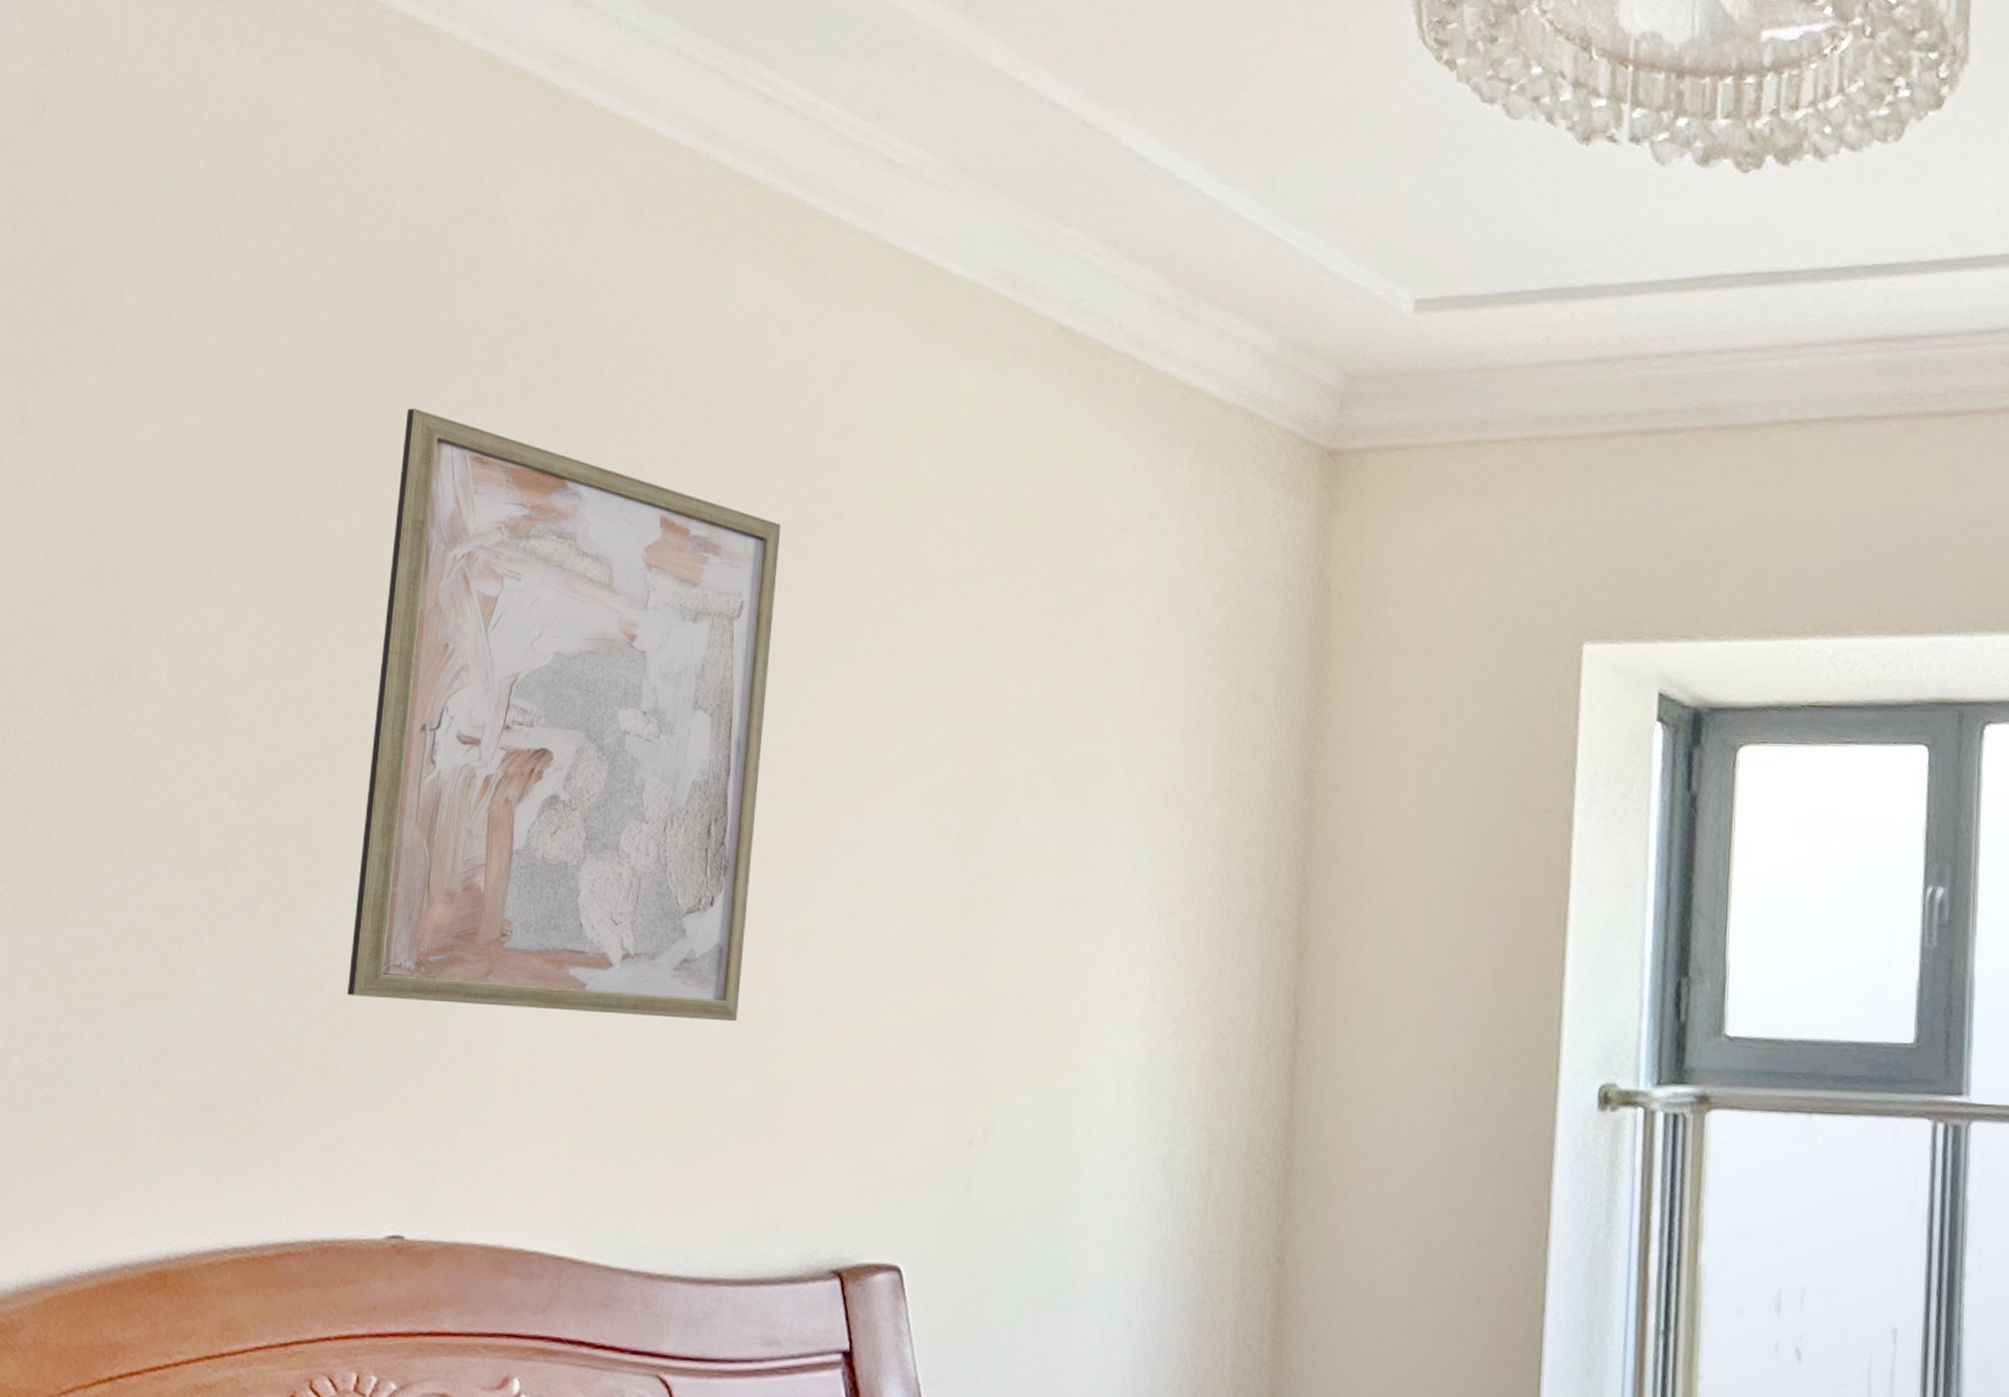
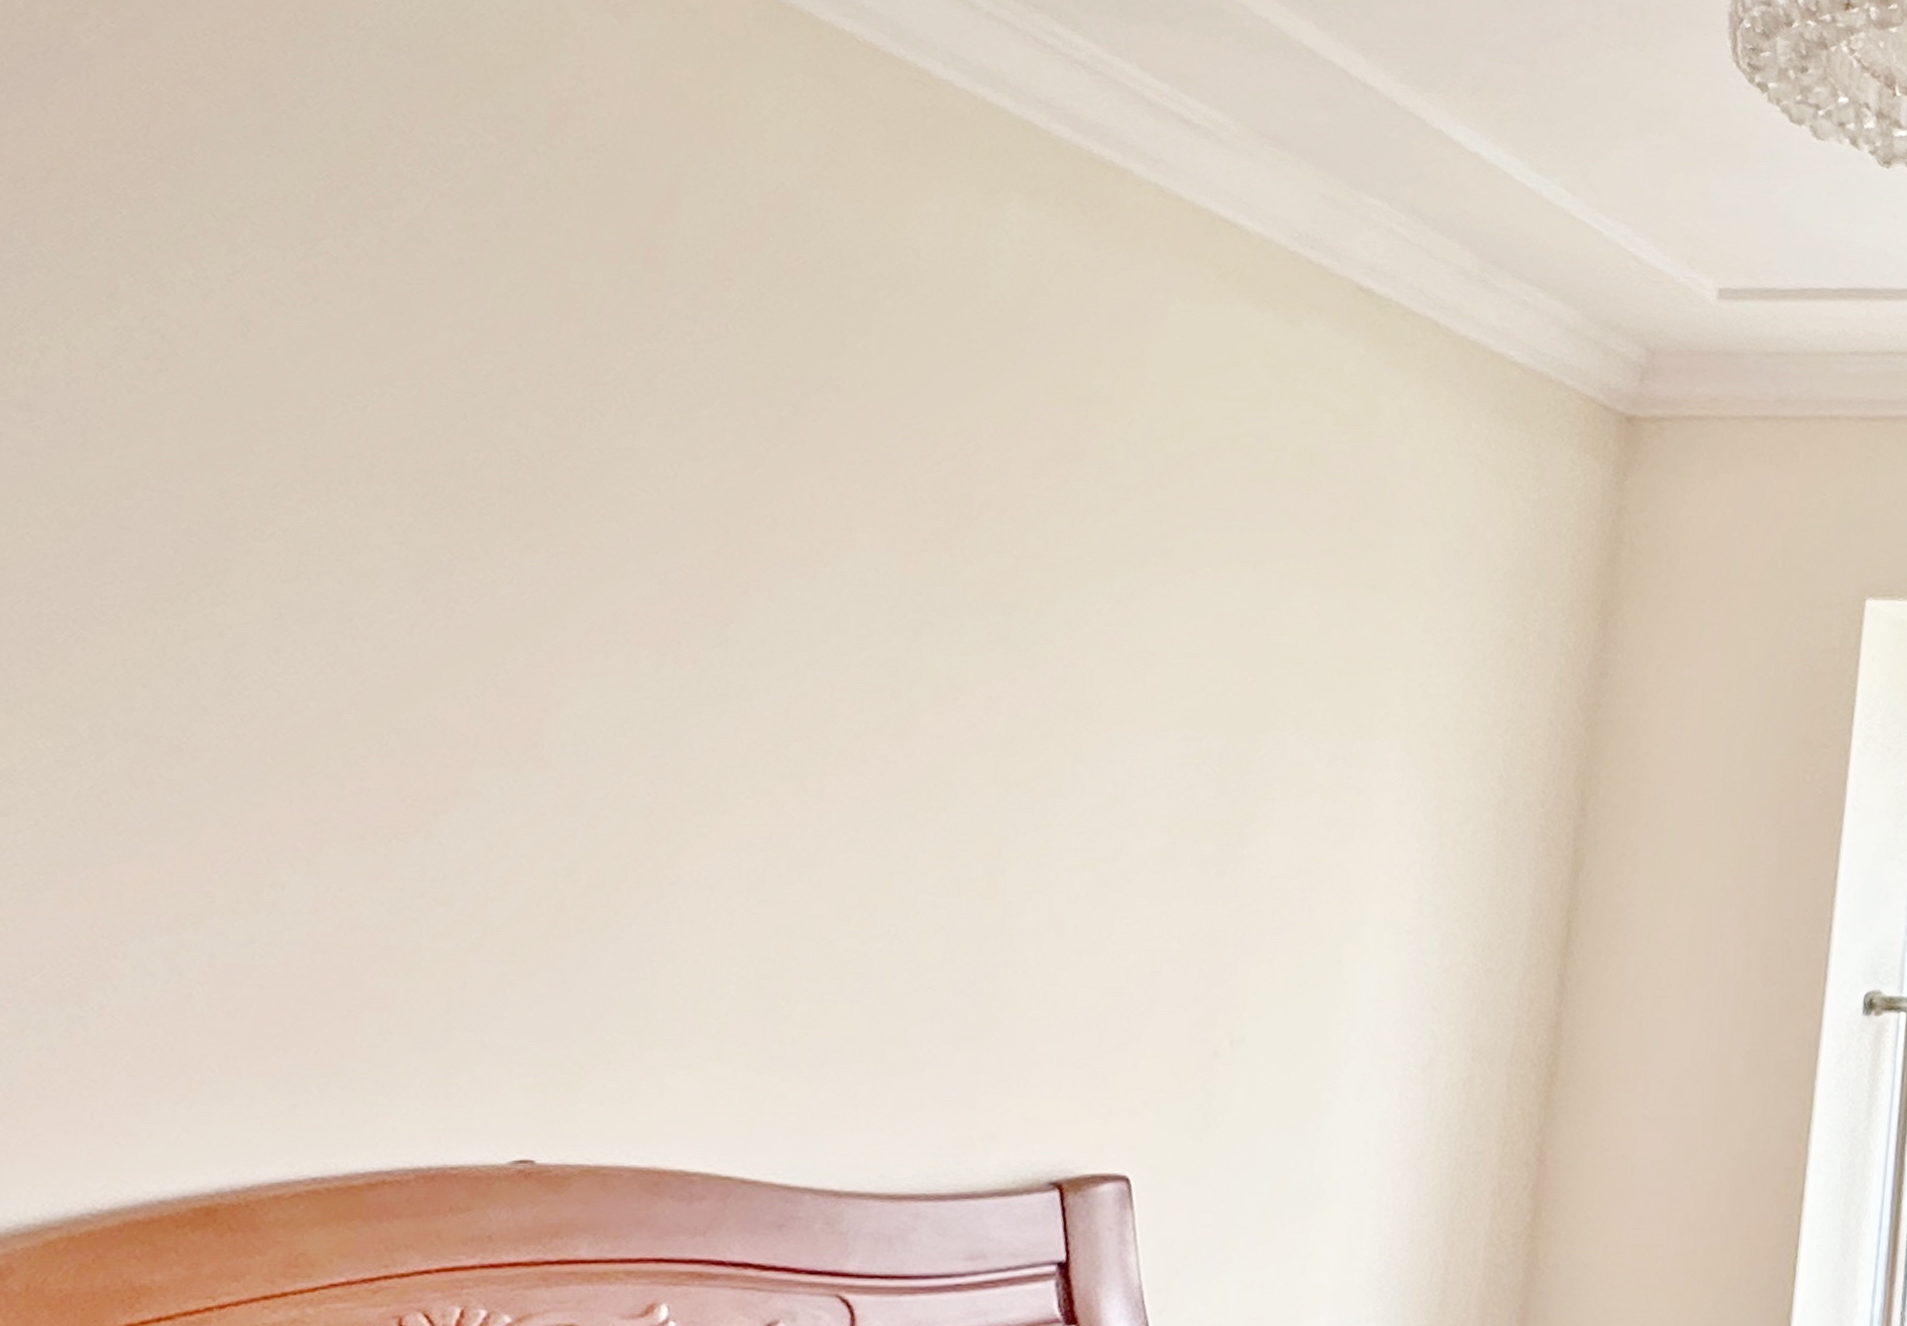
wall art: present [347,408,781,1022] -> none [484,316,1043,937]

